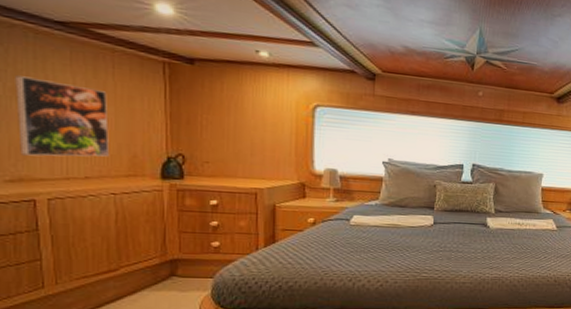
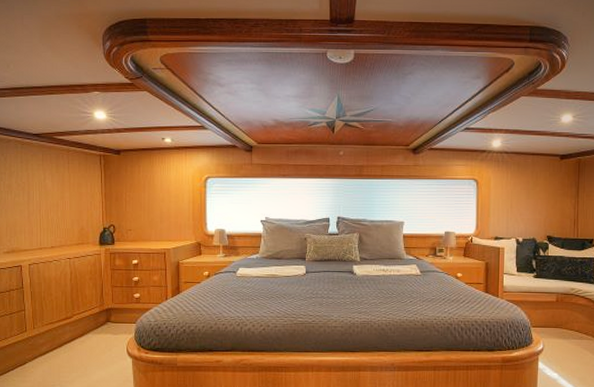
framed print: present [15,75,109,157] -> none [10,176,66,233]

